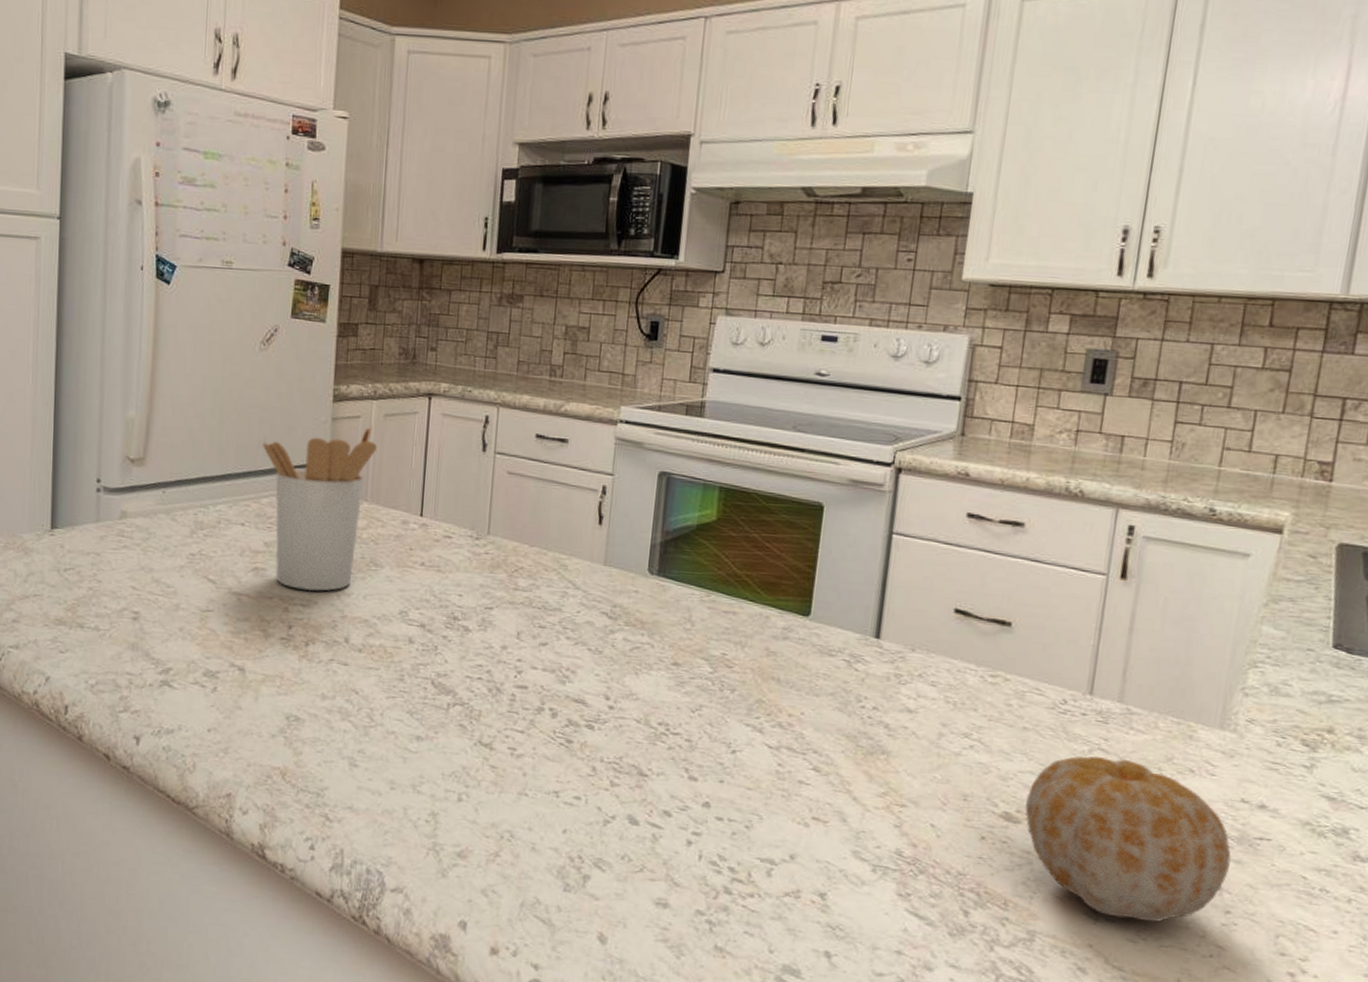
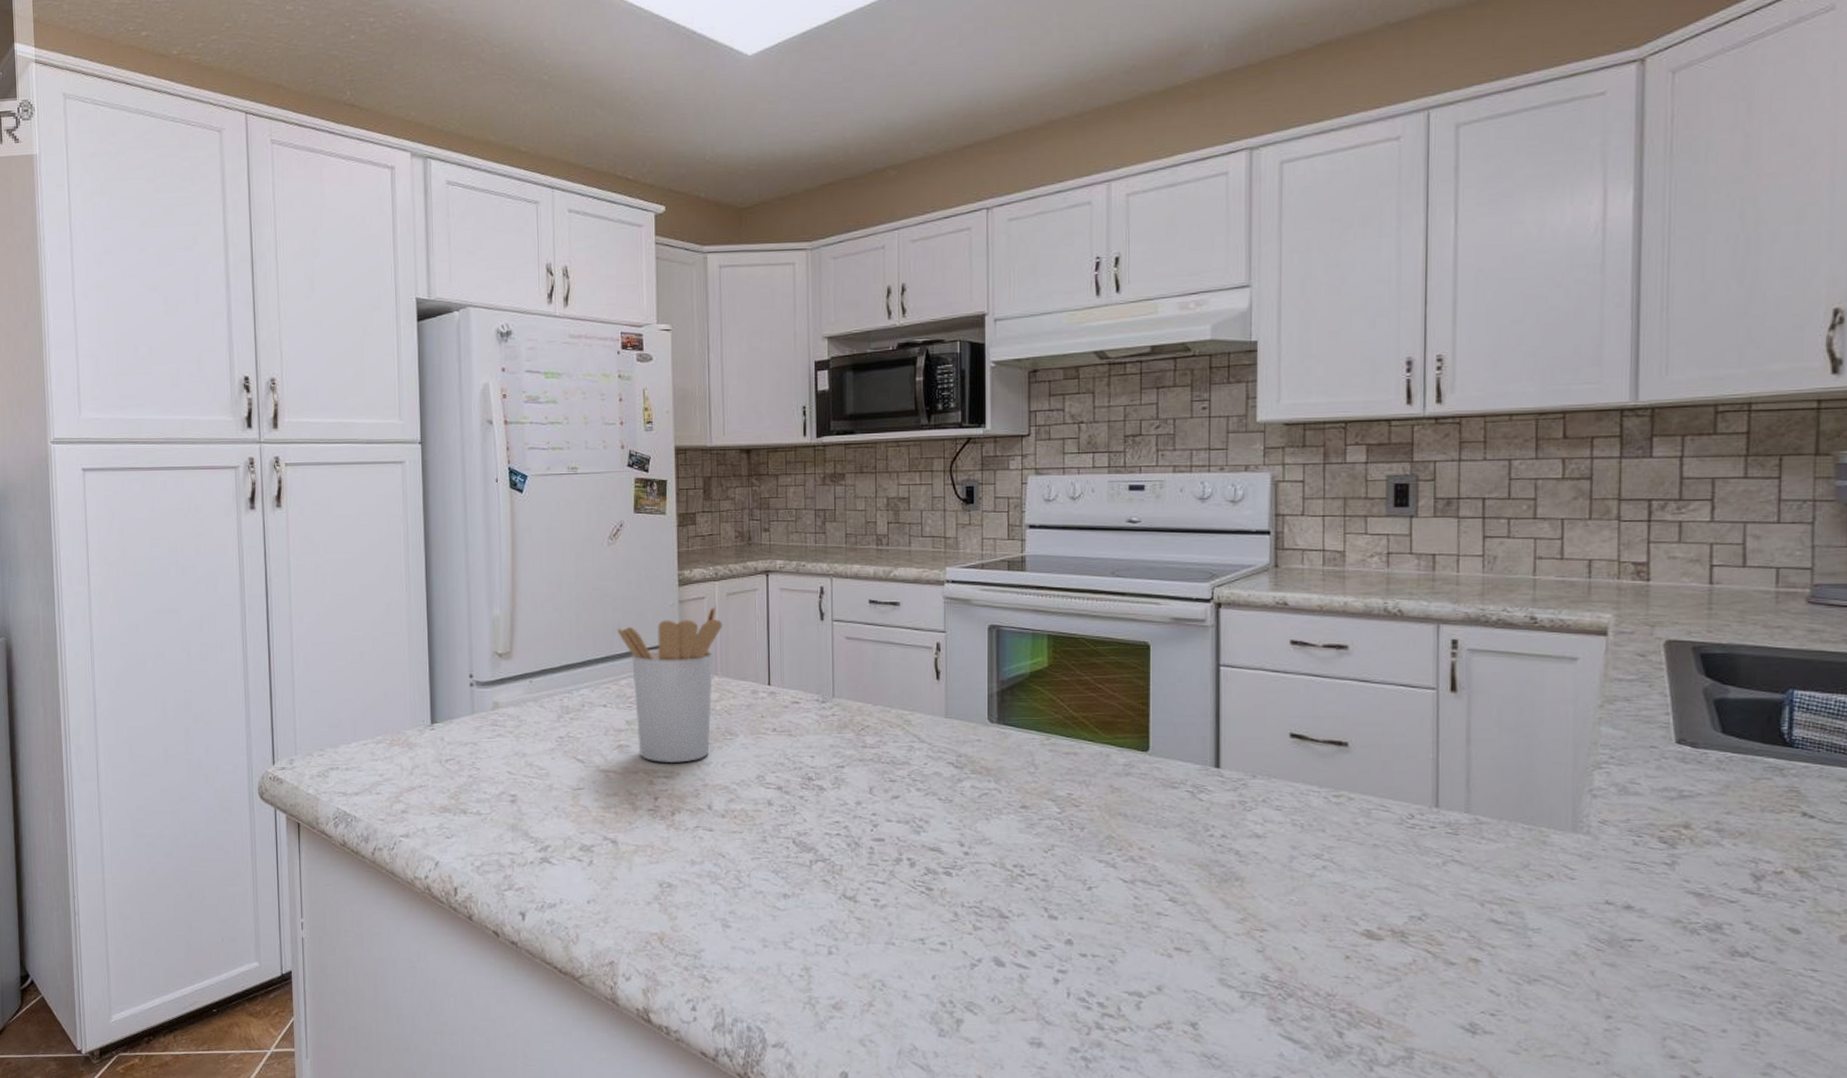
fruit: present [1024,756,1231,922] -> none [1385,868,1604,1032]

